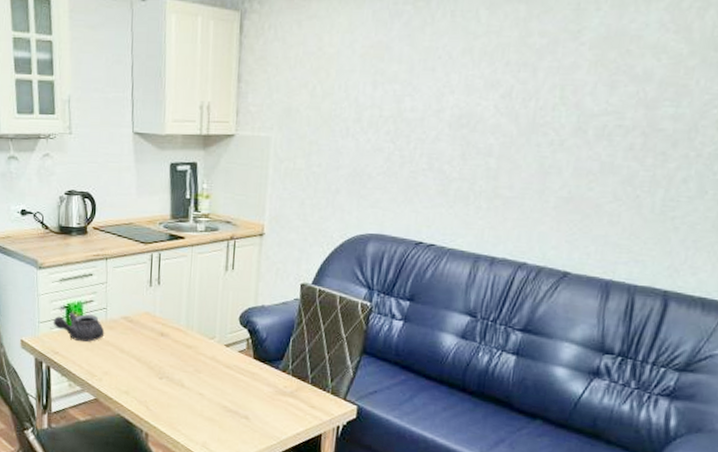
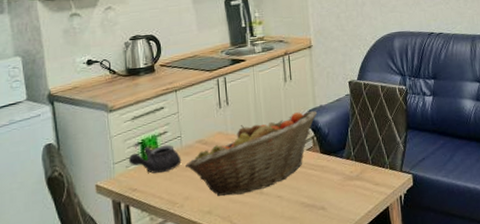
fruit basket: none [108,307,258,383] -> present [185,110,318,197]

